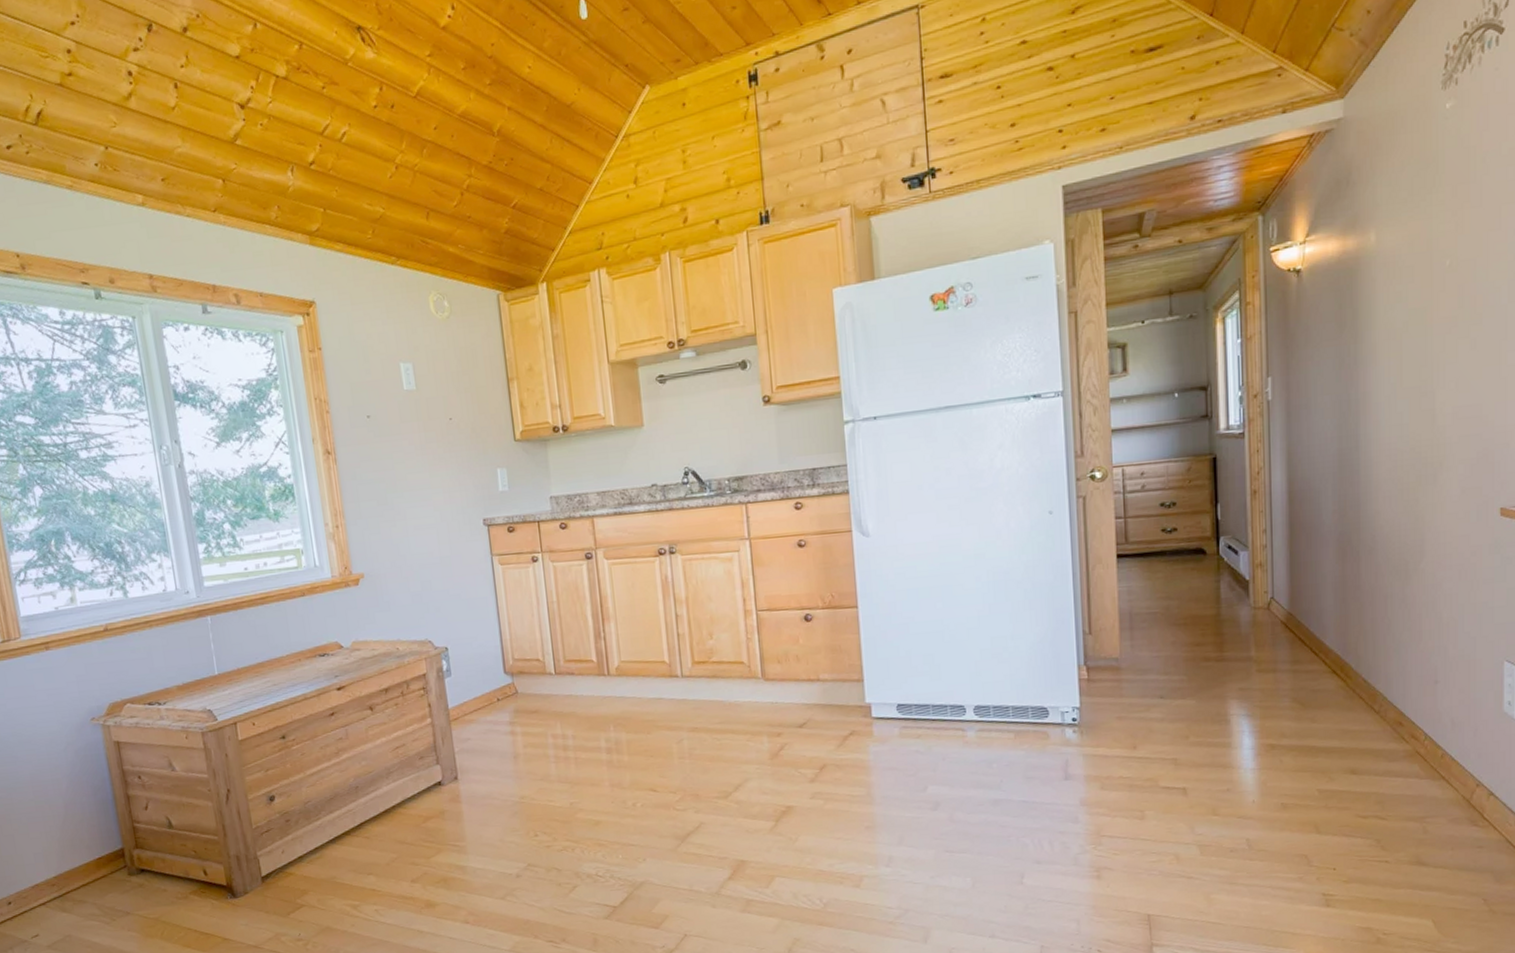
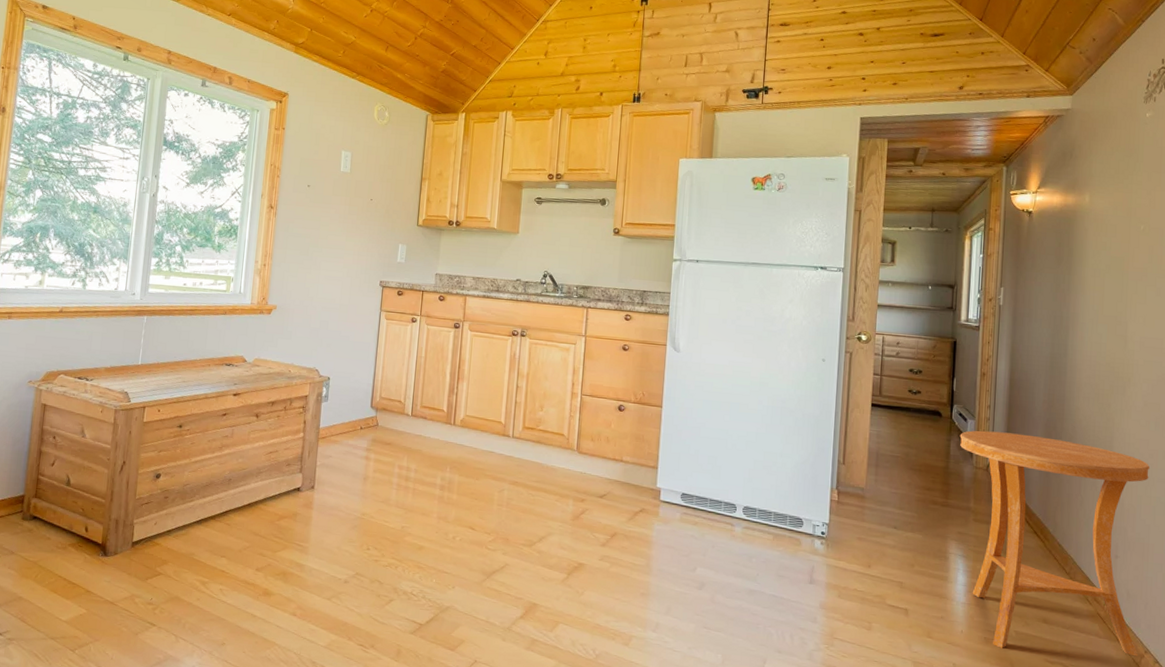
side table: none [1231,554,1472,812] -> present [959,430,1149,657]

